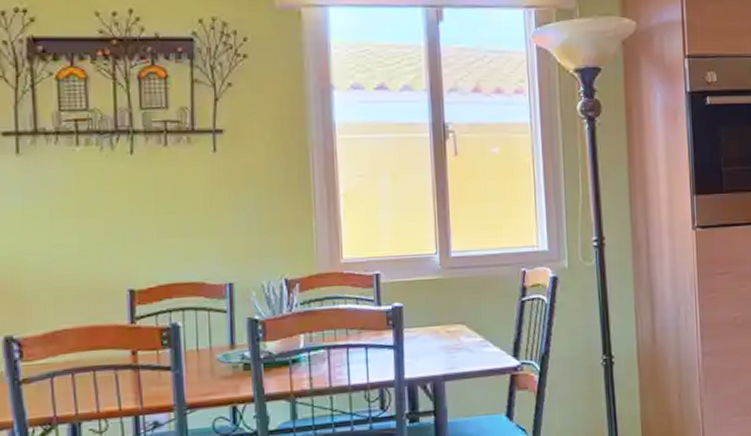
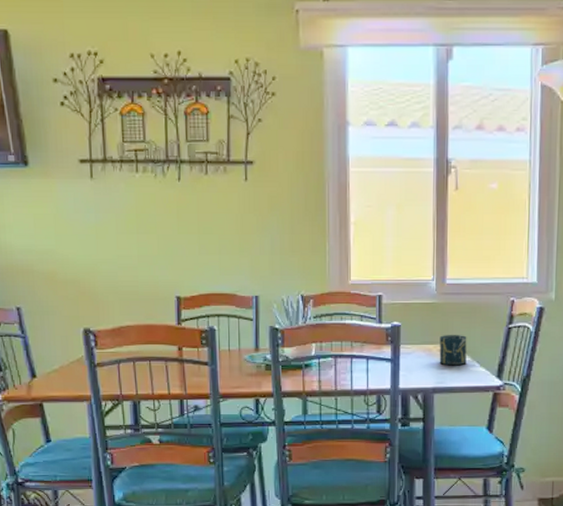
cup: none [447,312,479,349] -> present [439,335,467,366]

